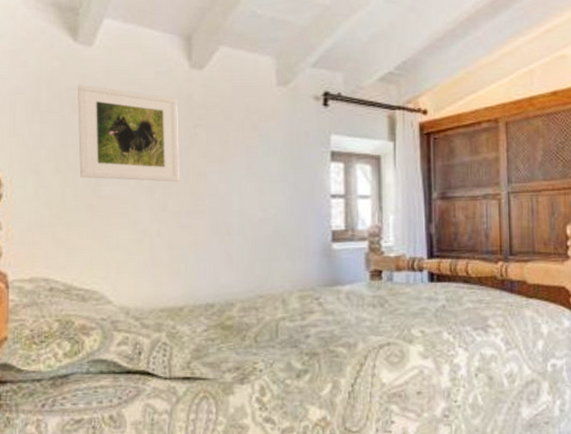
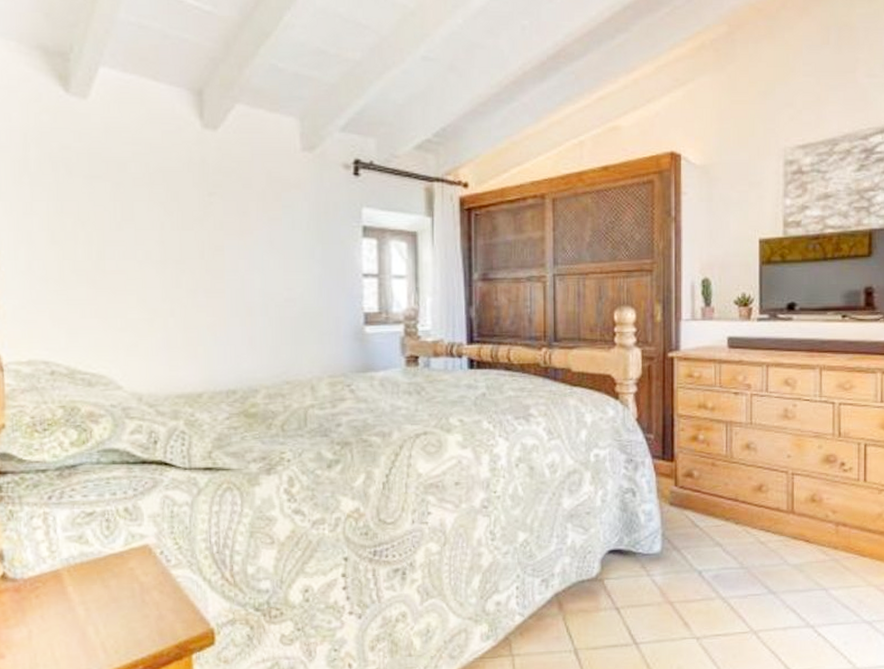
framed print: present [78,84,179,182] -> none [72,142,194,256]

